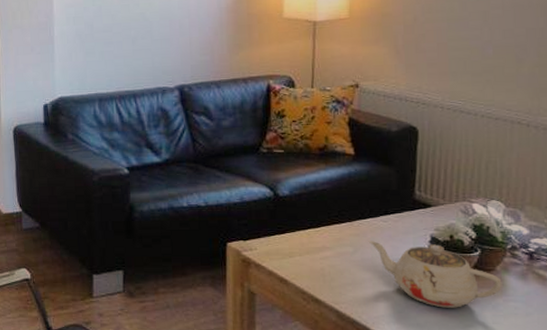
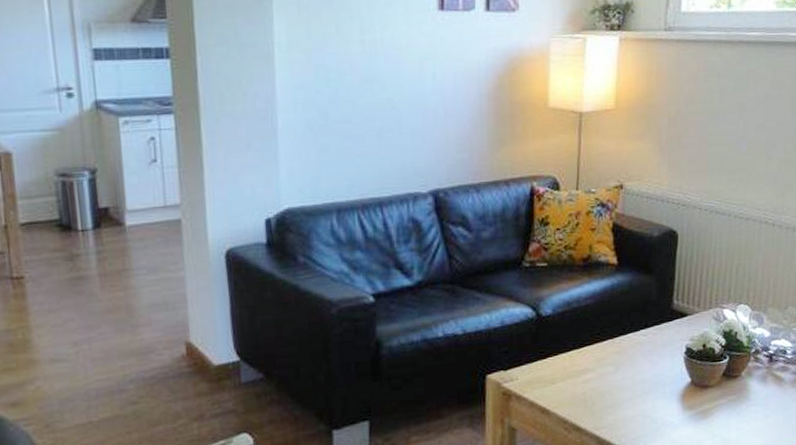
teapot: present [368,241,502,308] -> none [628,355,746,421]

